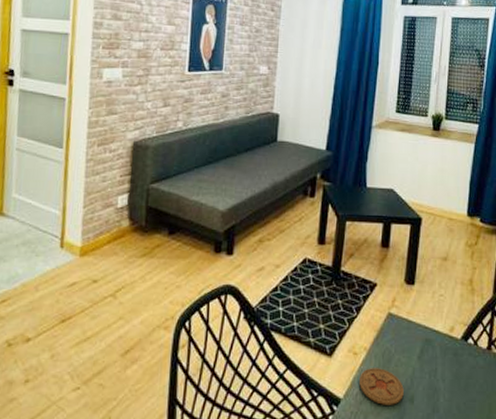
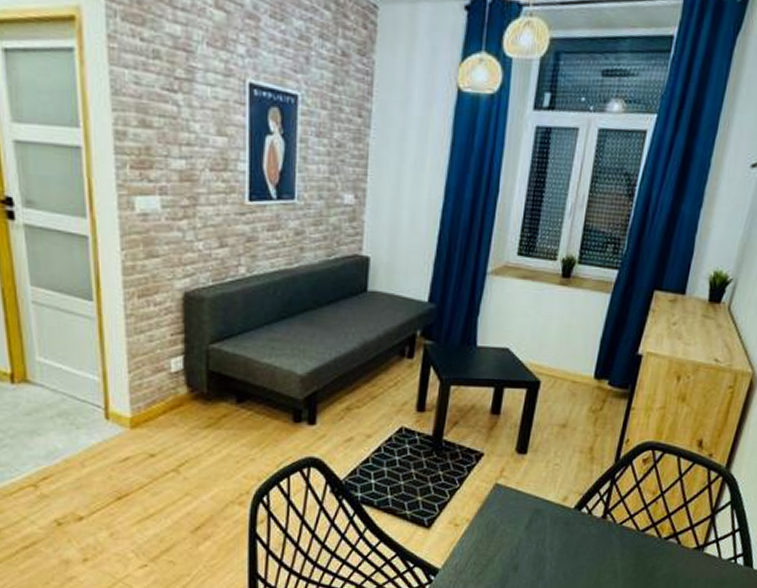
coaster: present [359,368,404,405] -> none [460,539,508,574]

